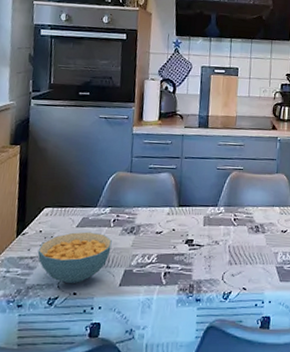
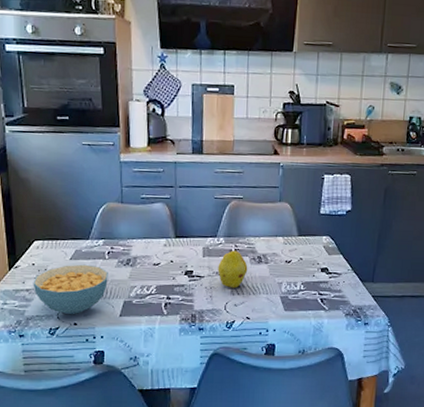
fruit: none [217,219,246,258] -> present [217,250,248,288]

